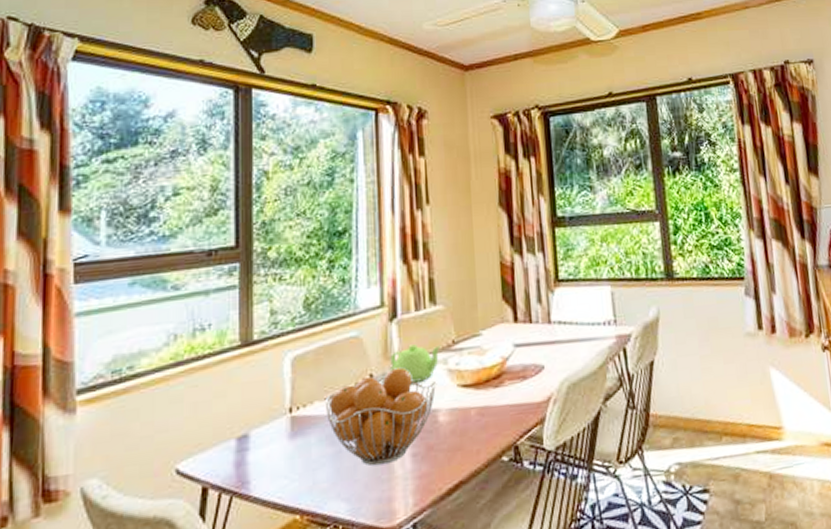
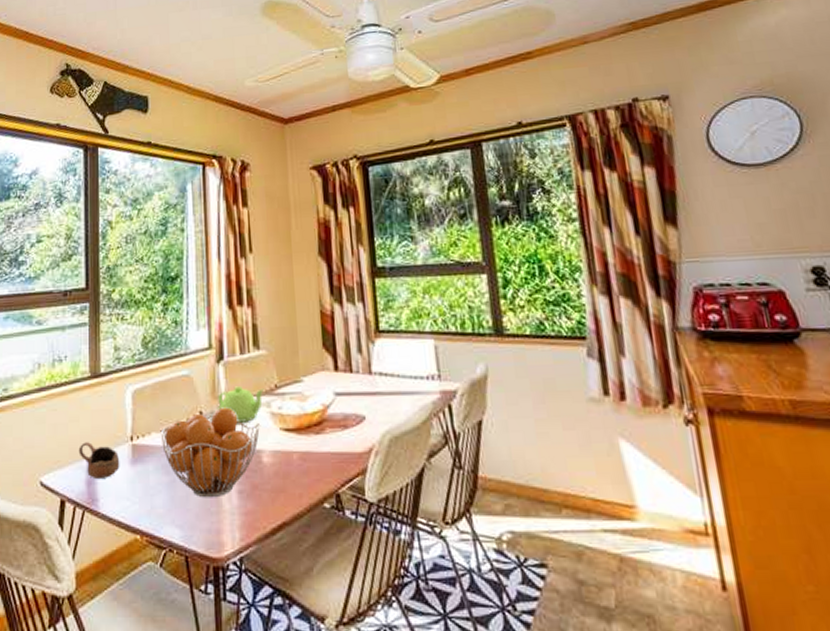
cup: none [225,419,277,460] -> present [78,442,120,480]

